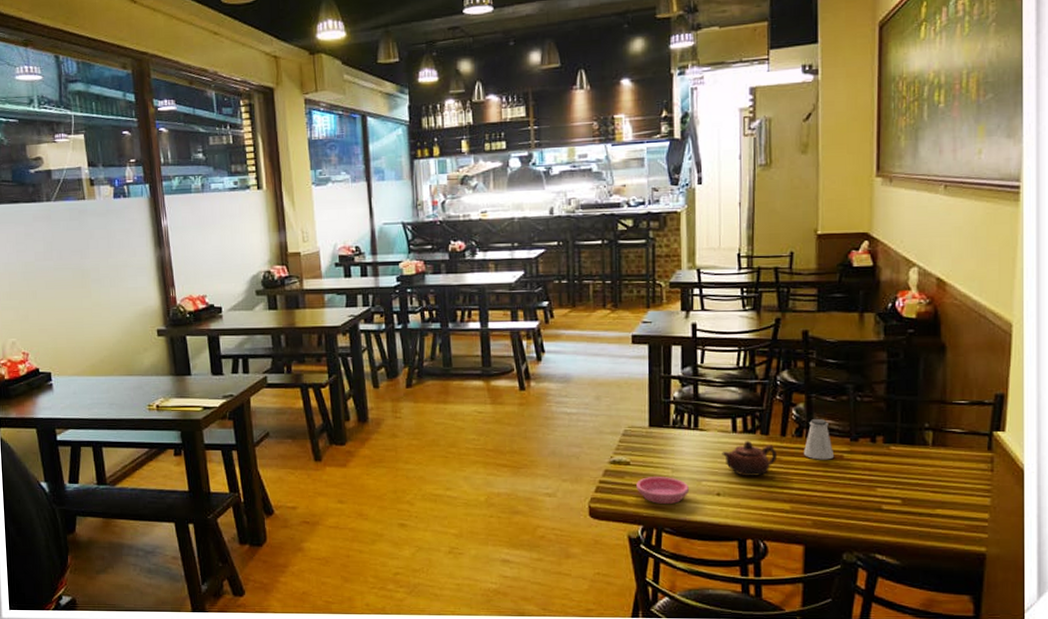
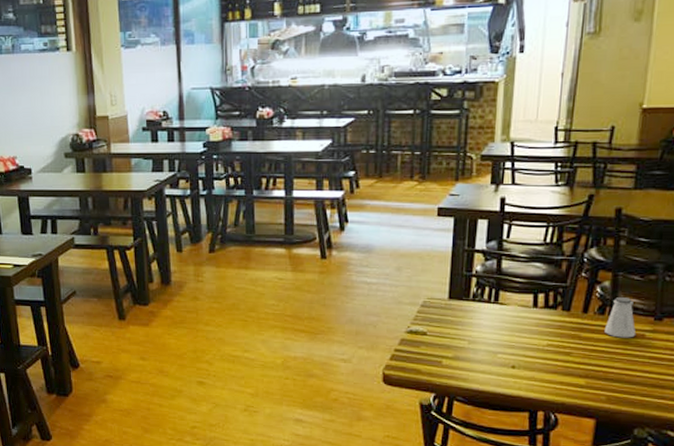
saucer: present [636,477,689,504] -> none [431,347,484,374]
teapot: present [722,441,778,476] -> none [520,316,578,351]

